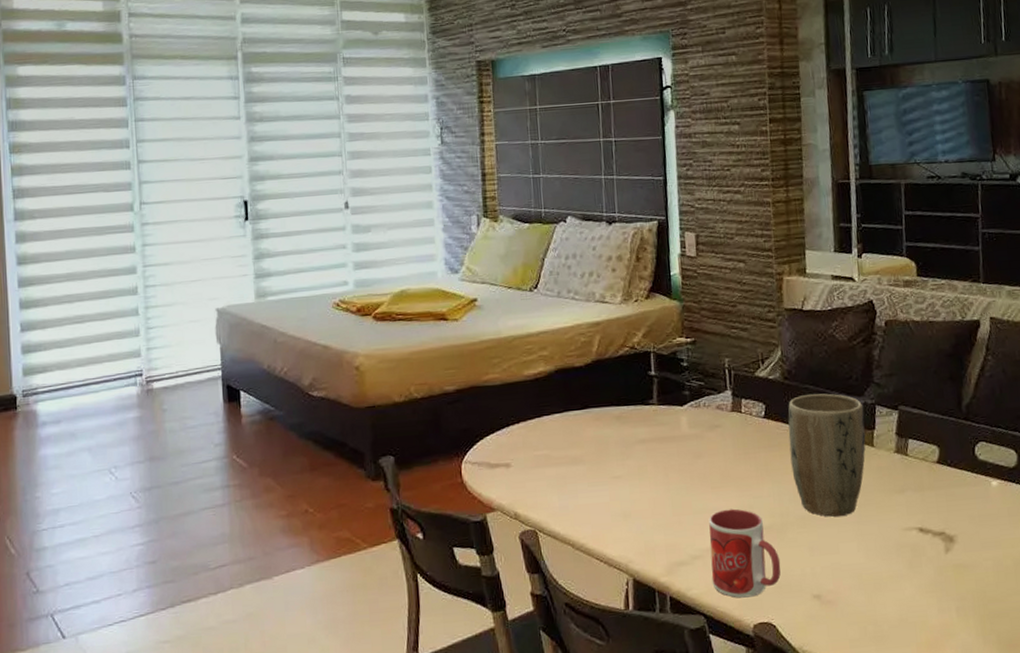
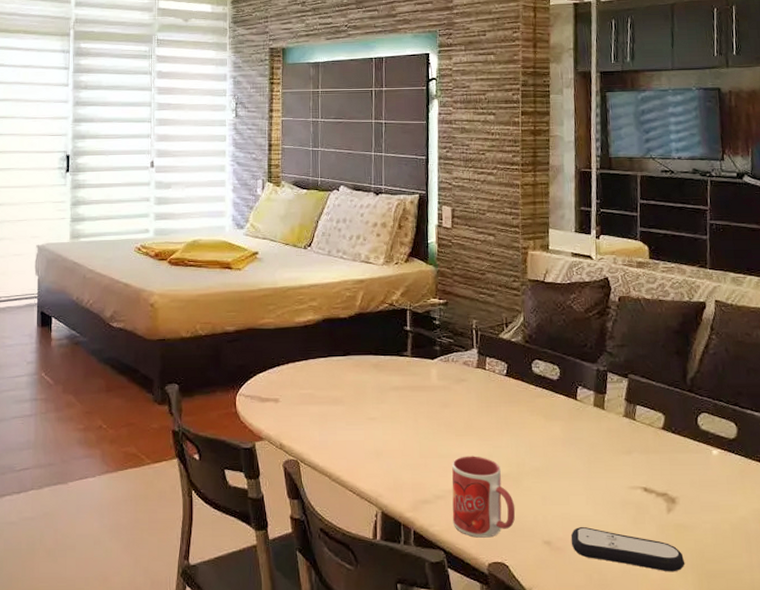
plant pot: present [788,393,866,517] -> none [527,358,598,470]
remote control: none [842,576,966,617] -> present [570,527,685,572]

